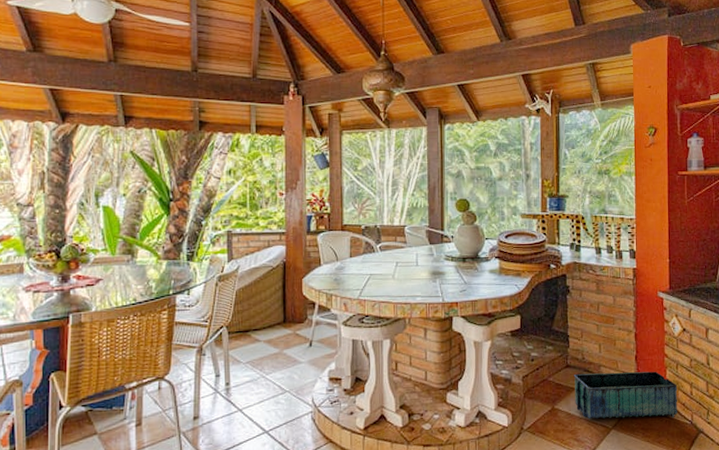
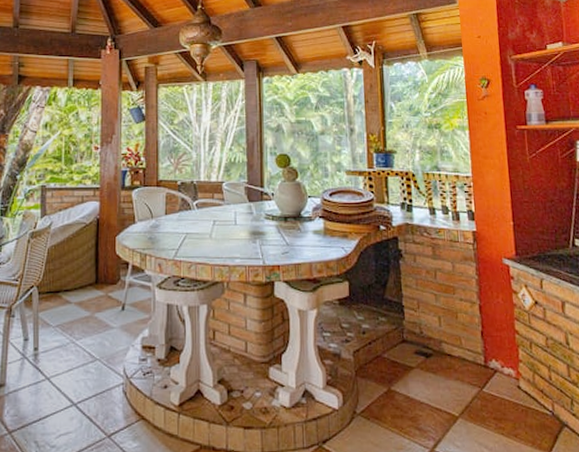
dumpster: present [573,371,678,419] -> none [411,350,536,407]

